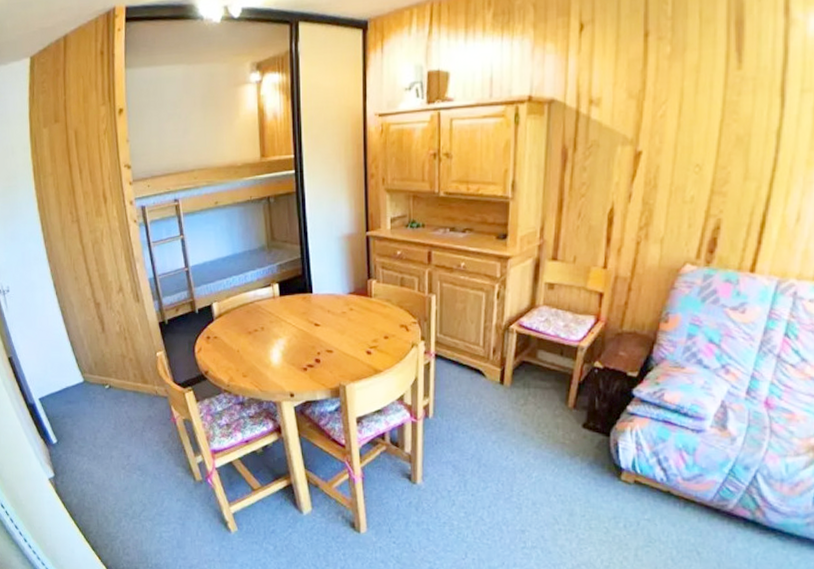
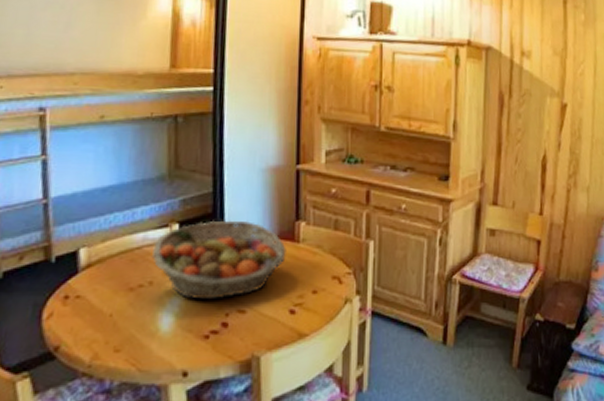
fruit basket: none [262,280,362,342] -> present [152,220,286,300]

